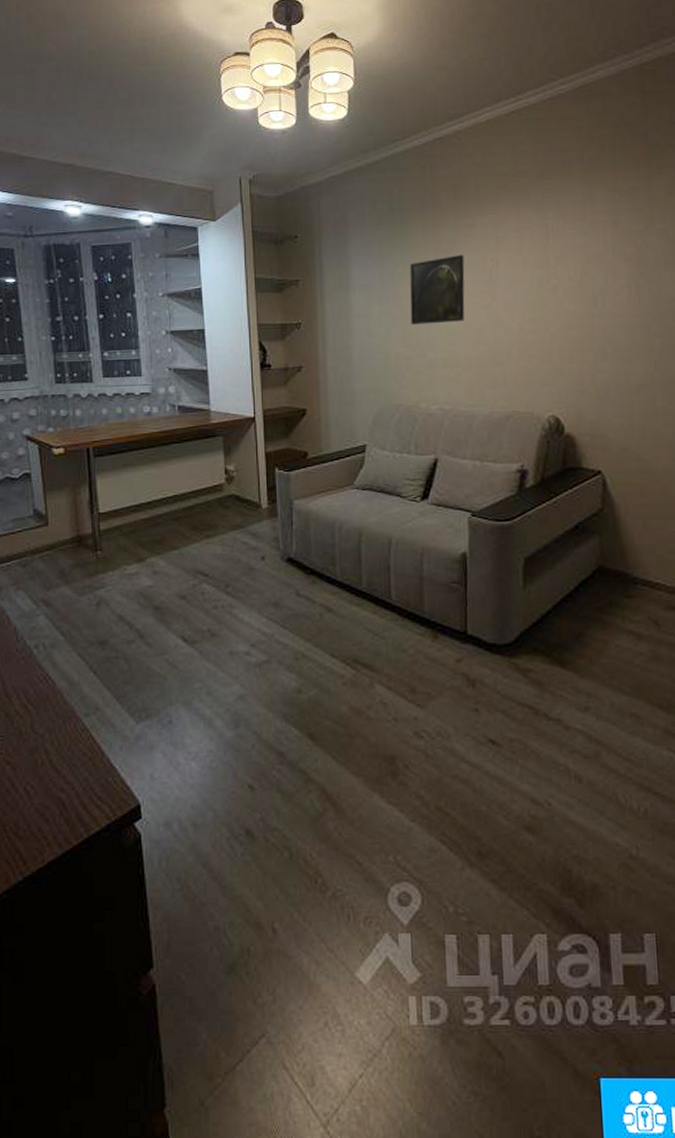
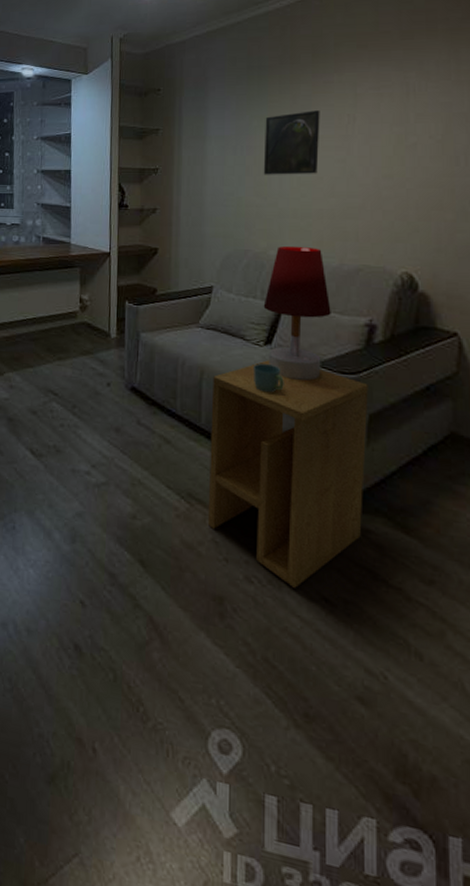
side table: none [372,515,523,735] -> present [207,360,368,588]
mug: none [411,519,443,548] -> present [253,364,284,393]
table lamp: none [418,396,484,532] -> present [263,245,331,381]

